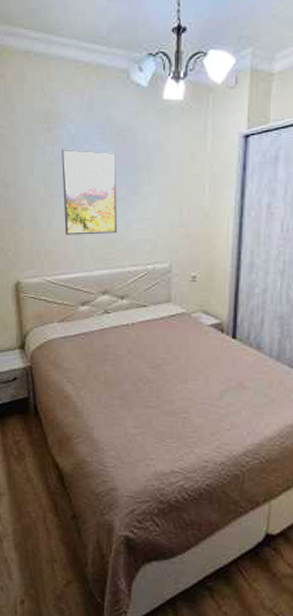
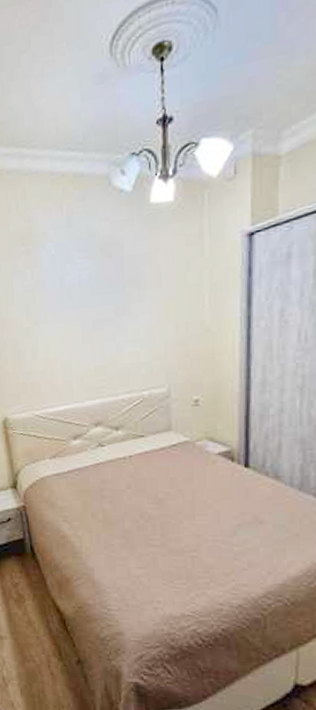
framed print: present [62,149,117,235] -> none [42,268,107,365]

